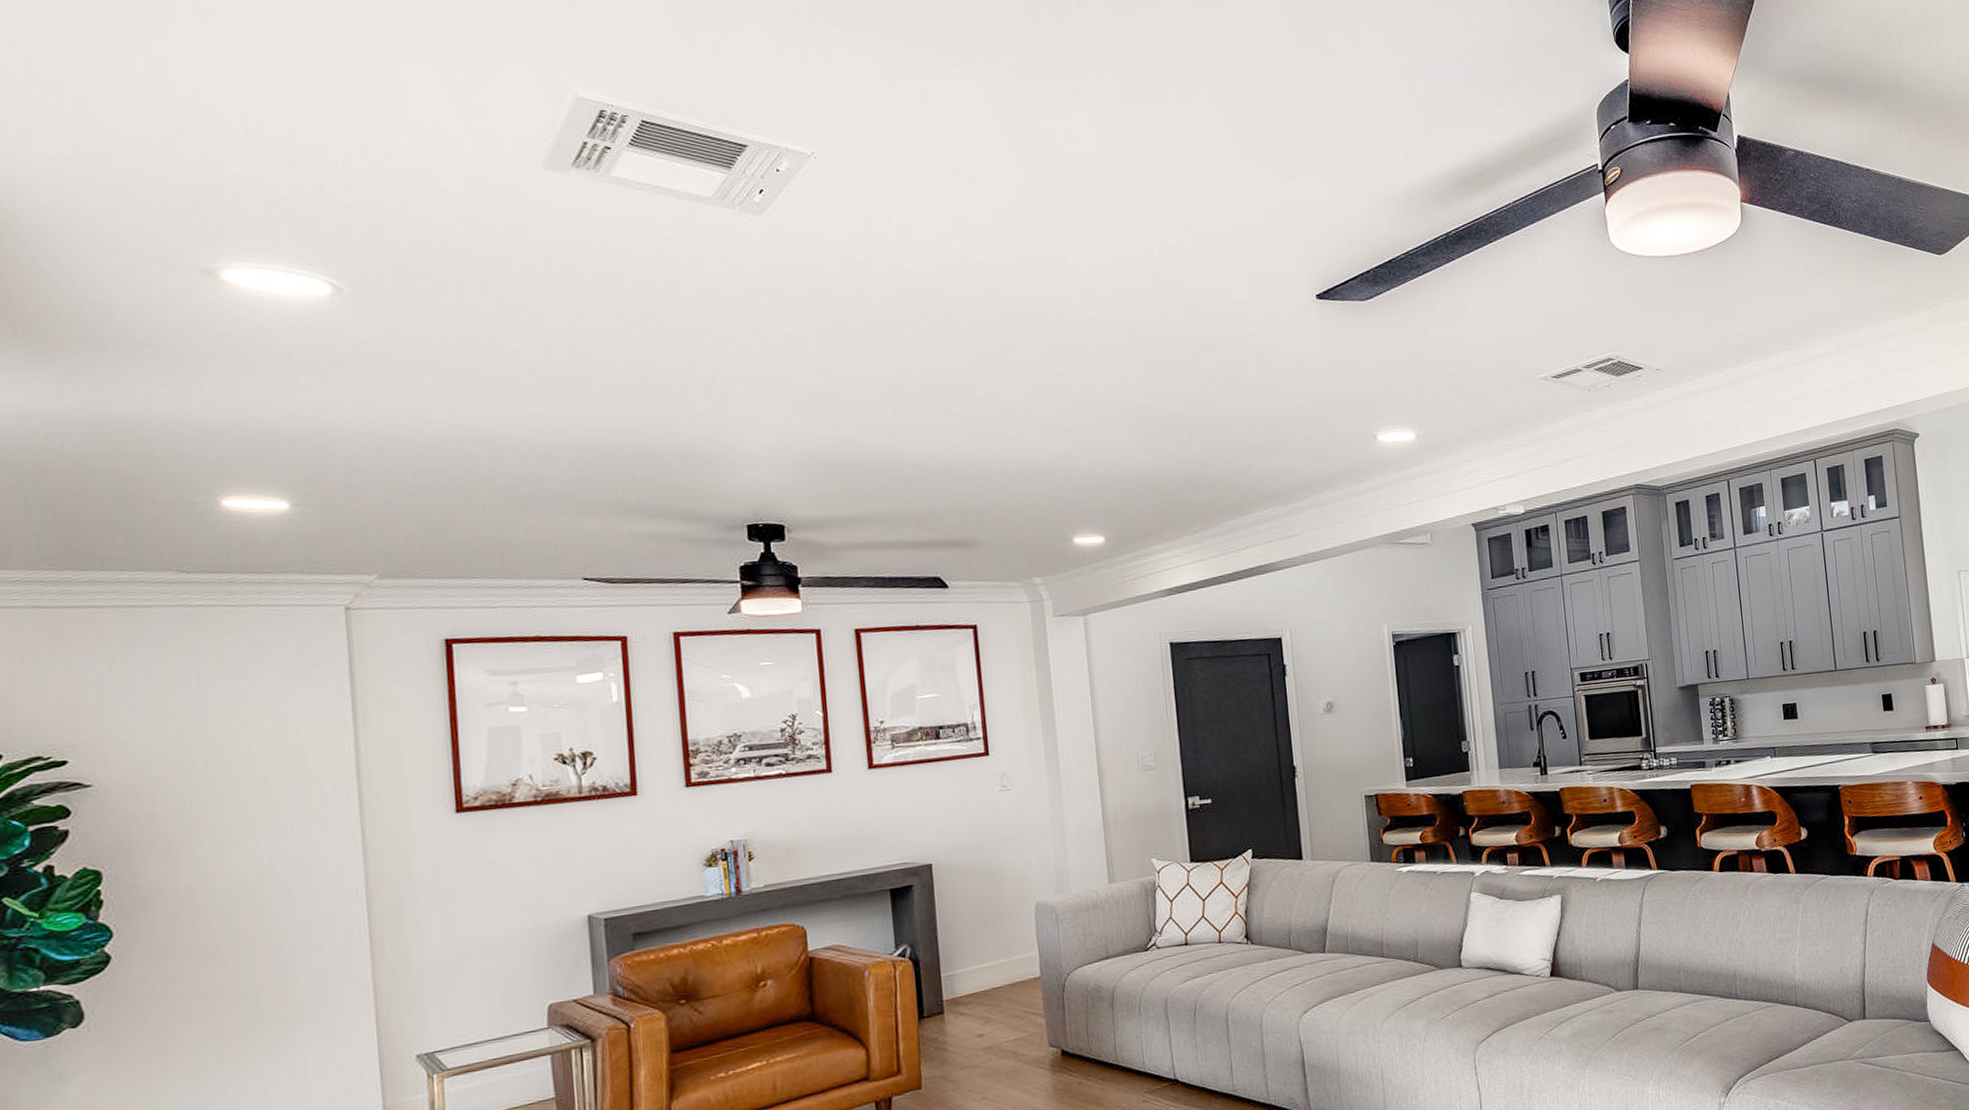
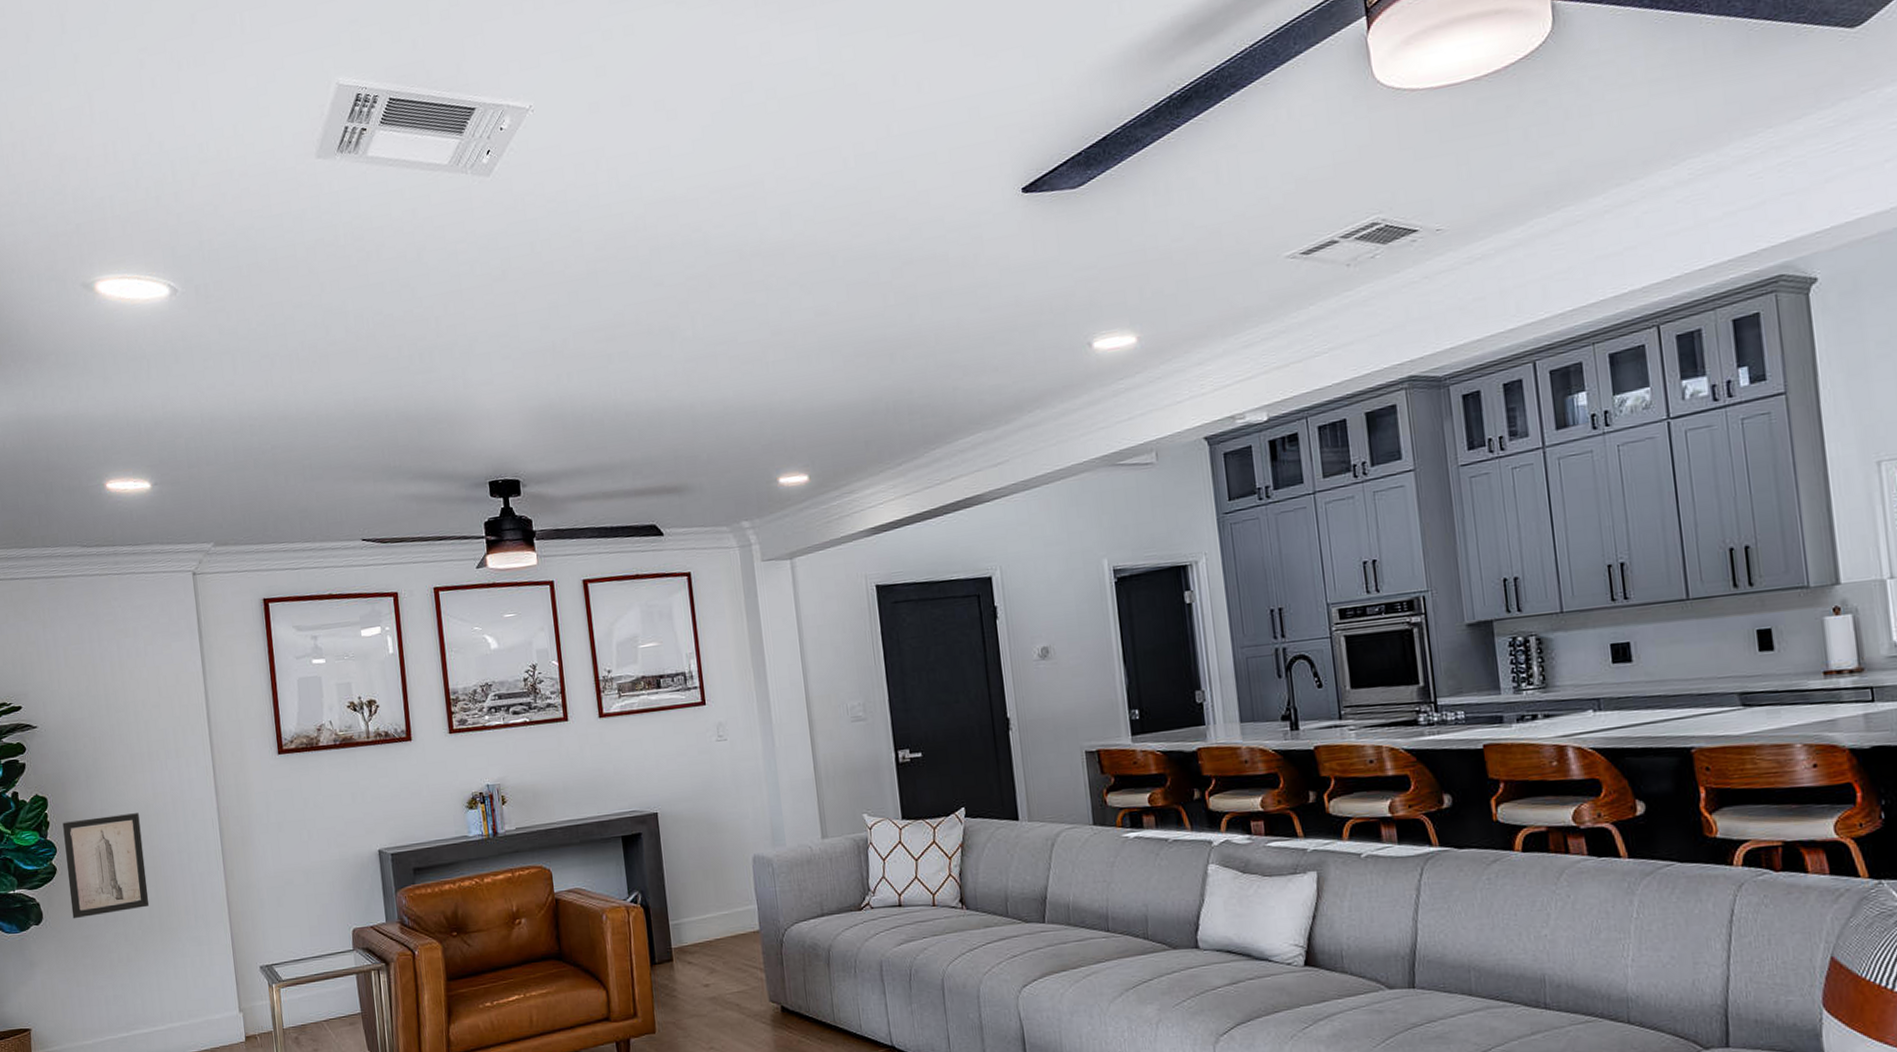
wall art: none [124,885,256,1017] -> present [62,813,150,919]

